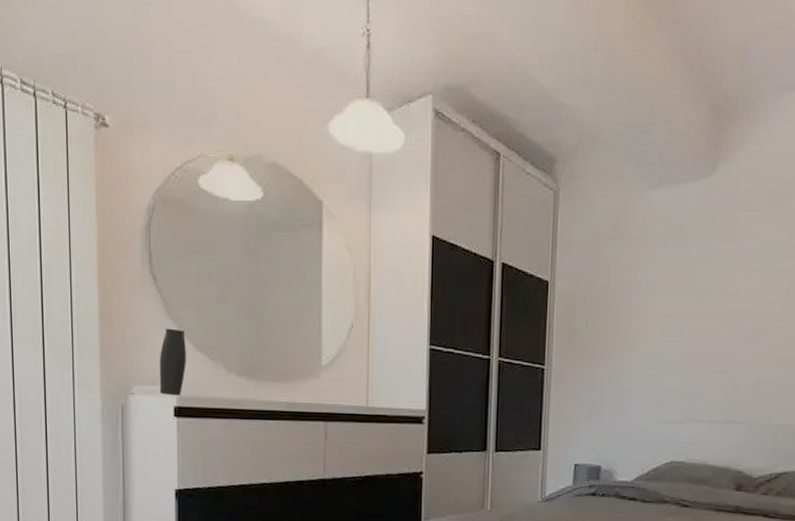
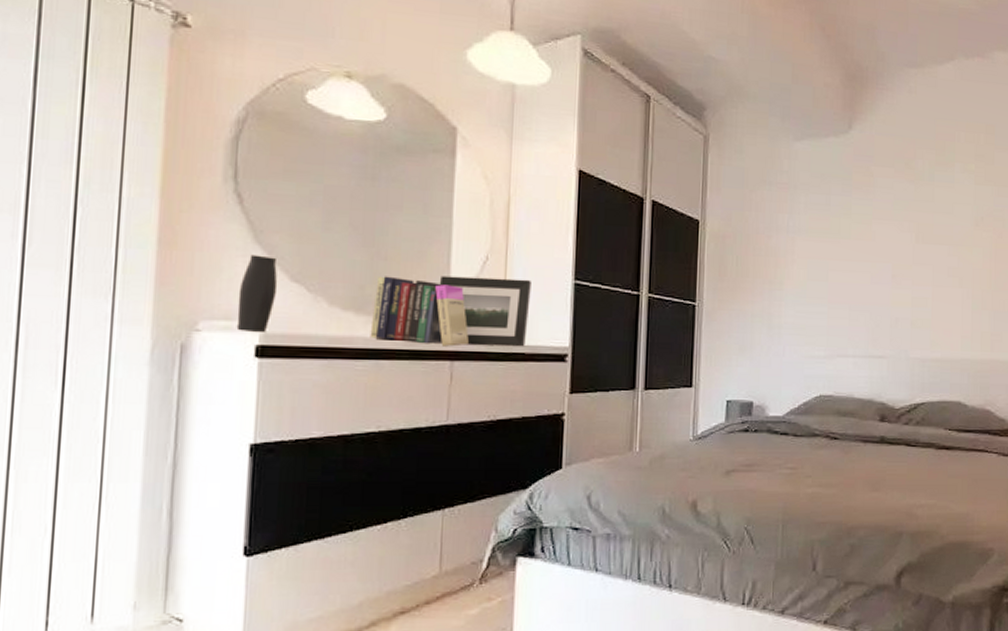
books: none [259,345,339,409] -> present [370,276,469,347]
picture frame: none [311,343,391,410] -> present [434,275,531,347]

